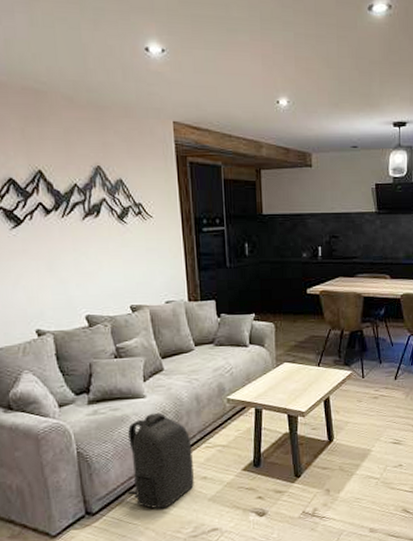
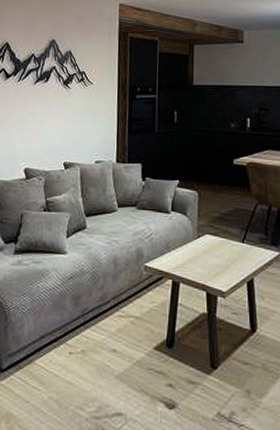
backpack: present [128,412,194,509] -> none [38,270,105,378]

